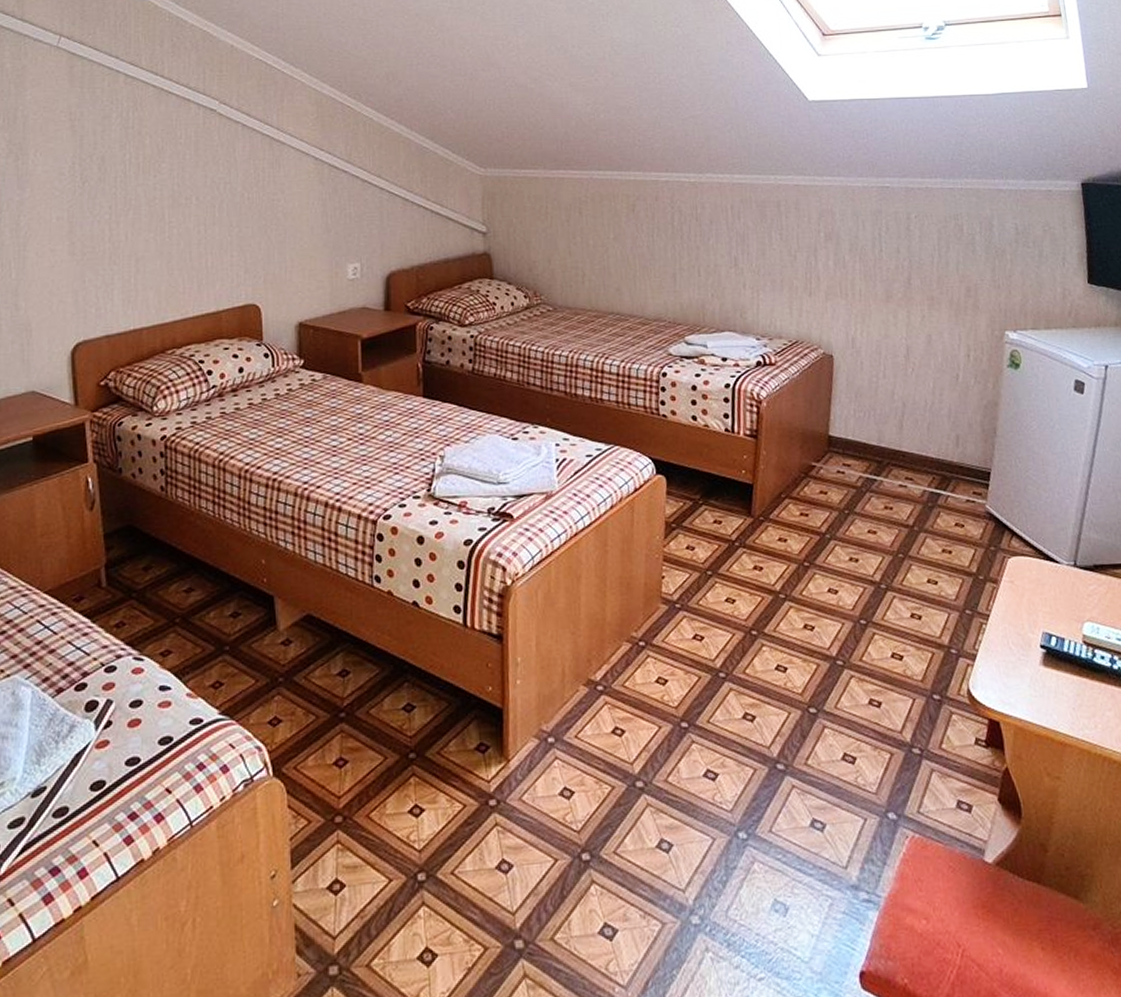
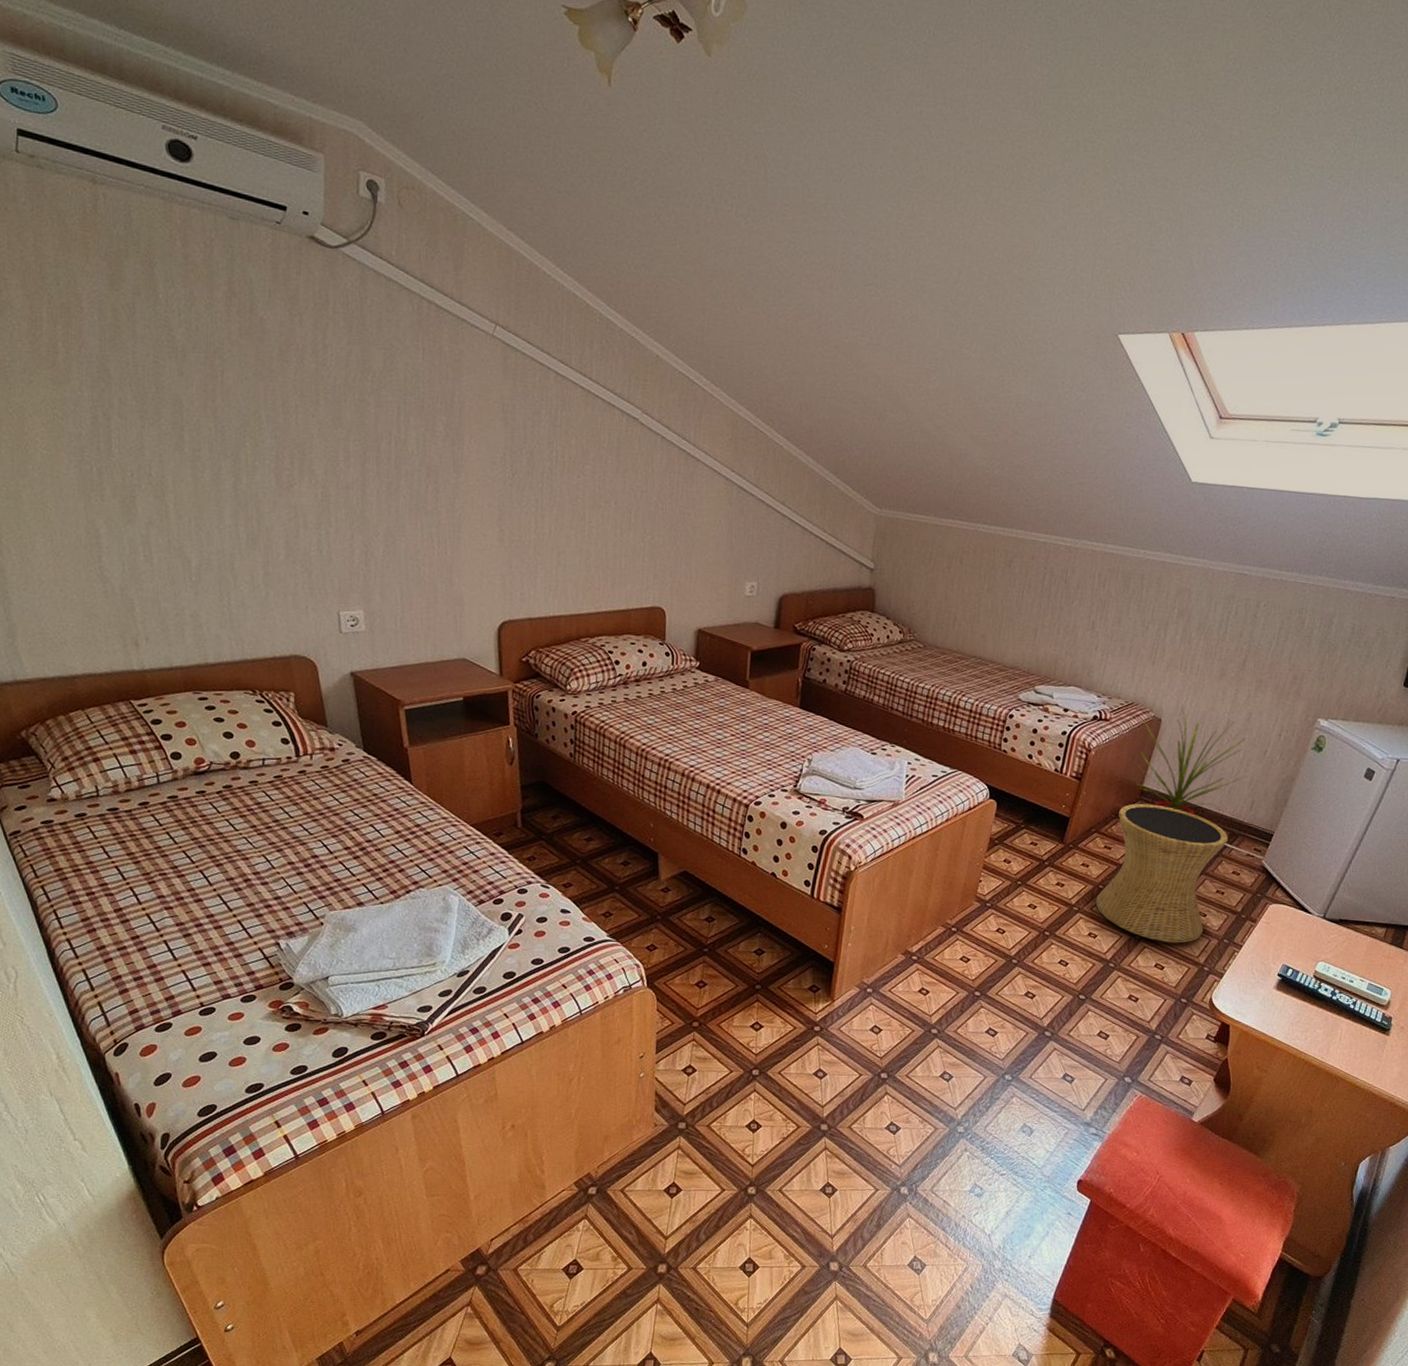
side table: none [803,455,940,624] -> present [1095,803,1228,944]
house plant: none [811,342,938,461] -> present [1133,710,1249,815]

